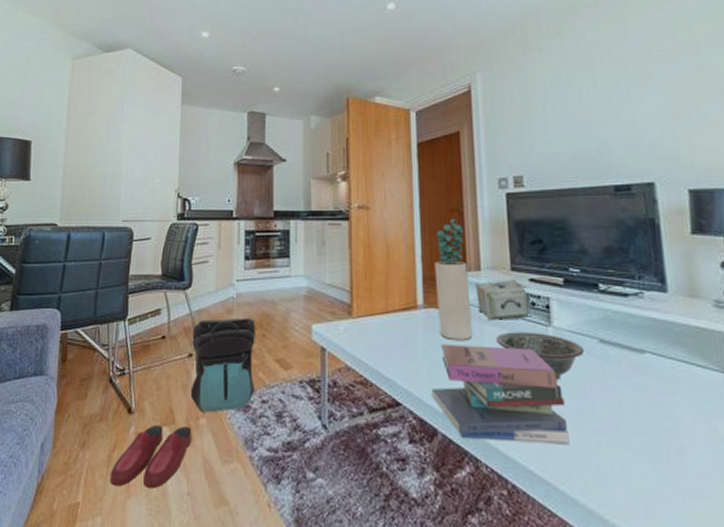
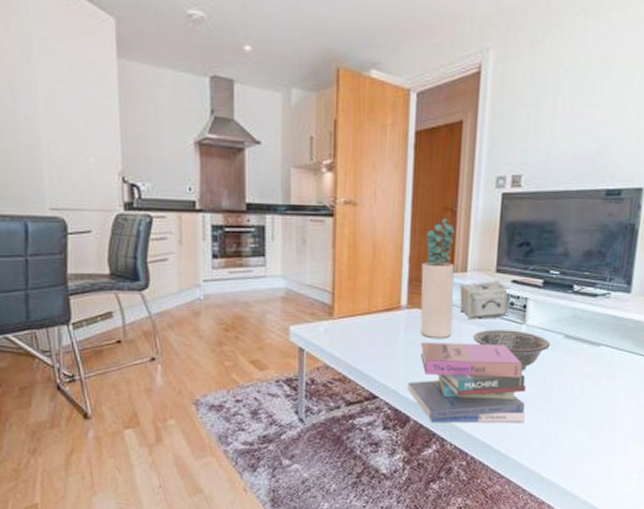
slippers: present [109,424,192,488] -> none [70,427,160,486]
backpack: present [190,317,255,413] -> none [153,320,227,414]

